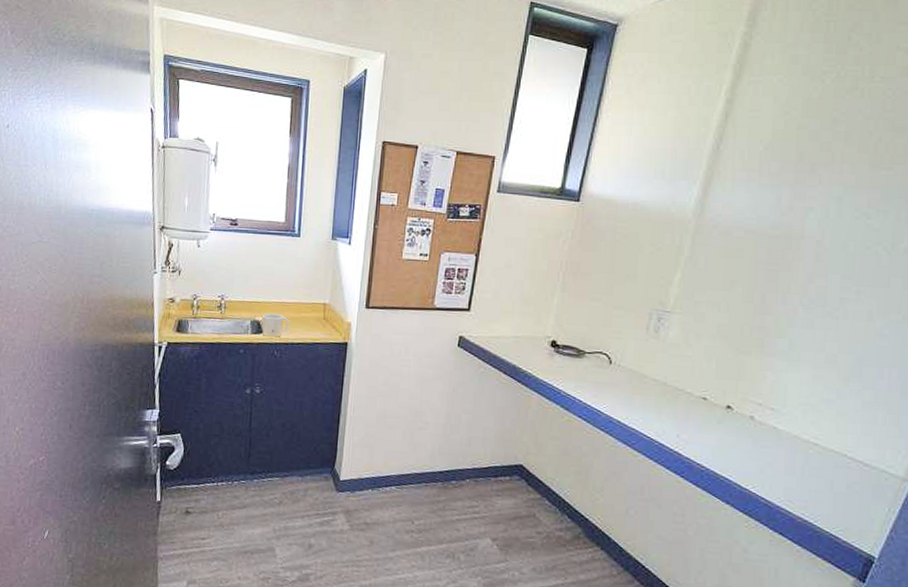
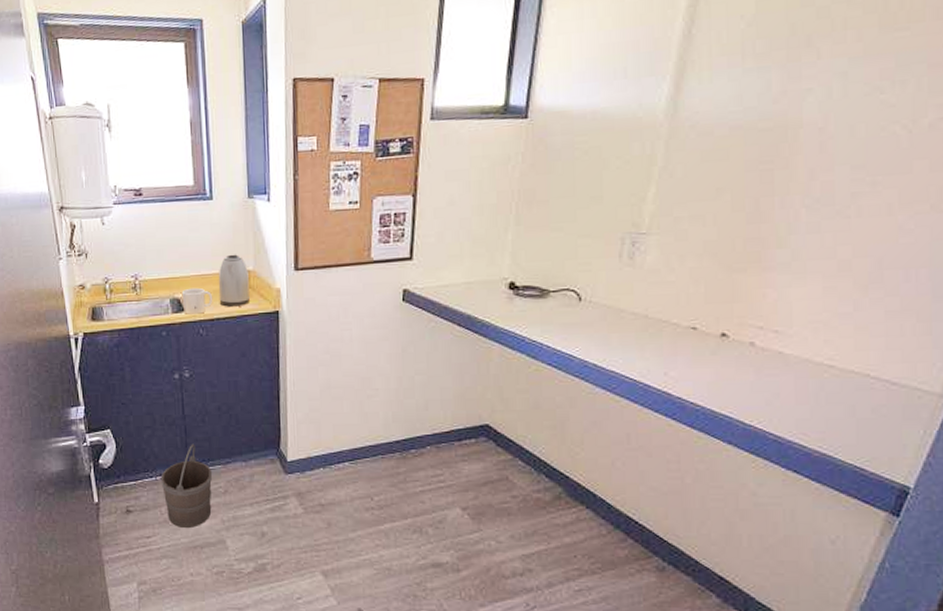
bucket: none [221,455,271,534] -> present [160,444,213,528]
kettle: none [295,287,325,335] -> present [218,254,251,307]

